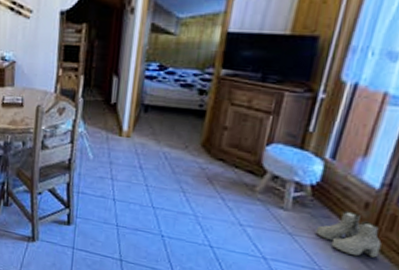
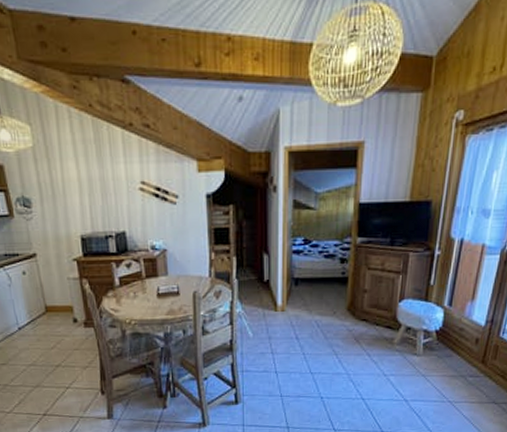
boots: present [315,210,382,258] -> none [442,348,489,385]

